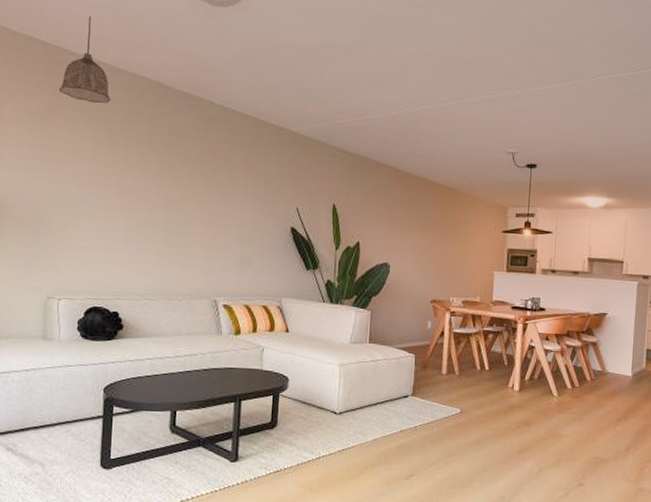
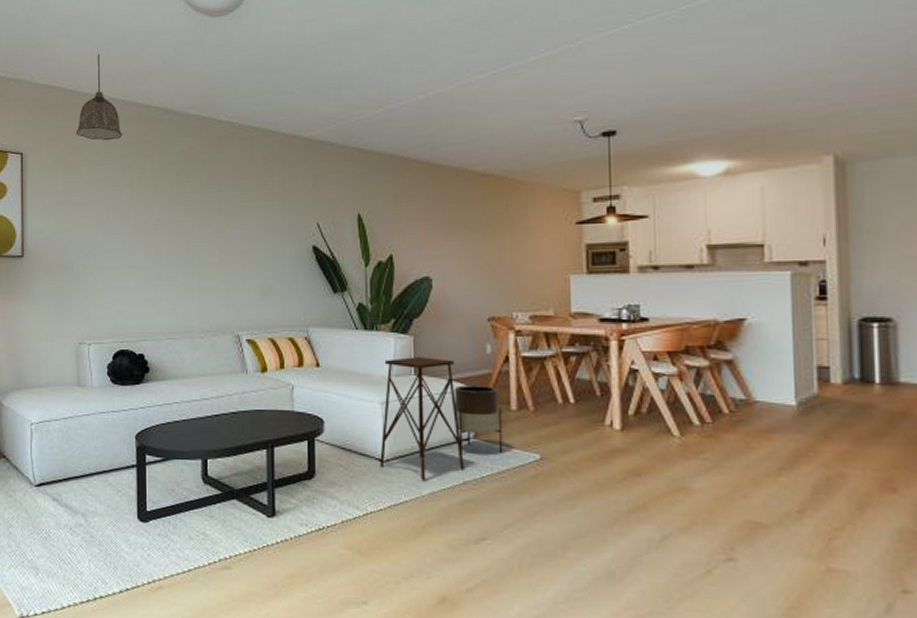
side table: none [334,328,403,430] -> present [380,357,464,482]
planter: none [399,353,435,408] -> present [454,385,503,453]

